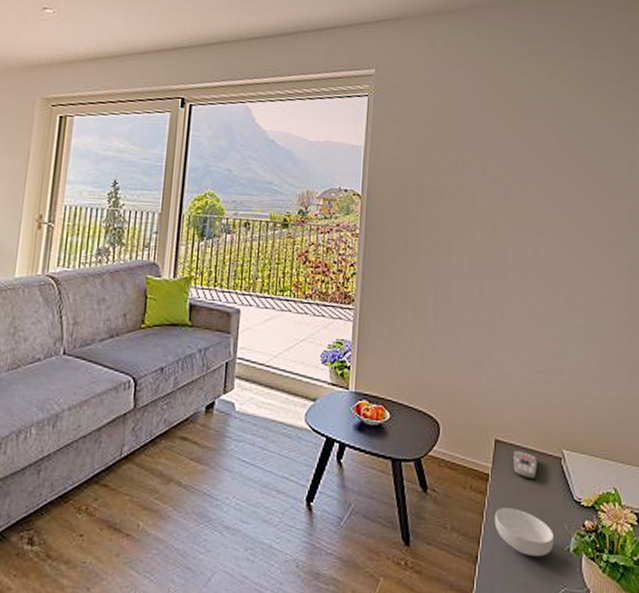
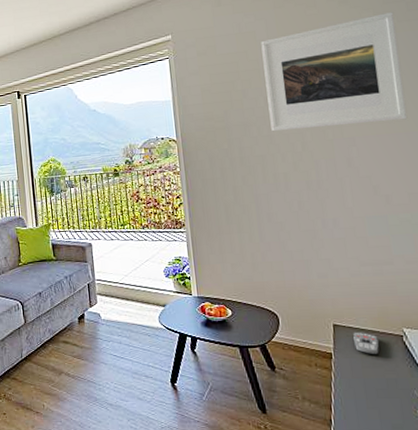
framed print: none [464,95,598,214] -> present [261,12,408,132]
cereal bowl: present [495,508,555,556] -> none [343,380,406,418]

